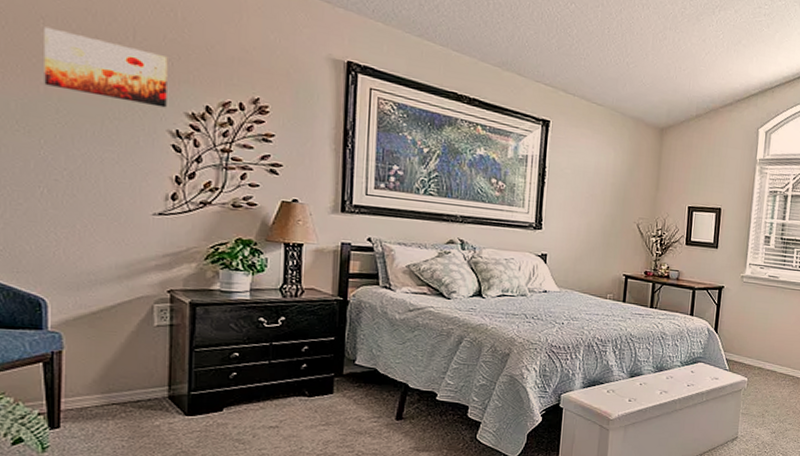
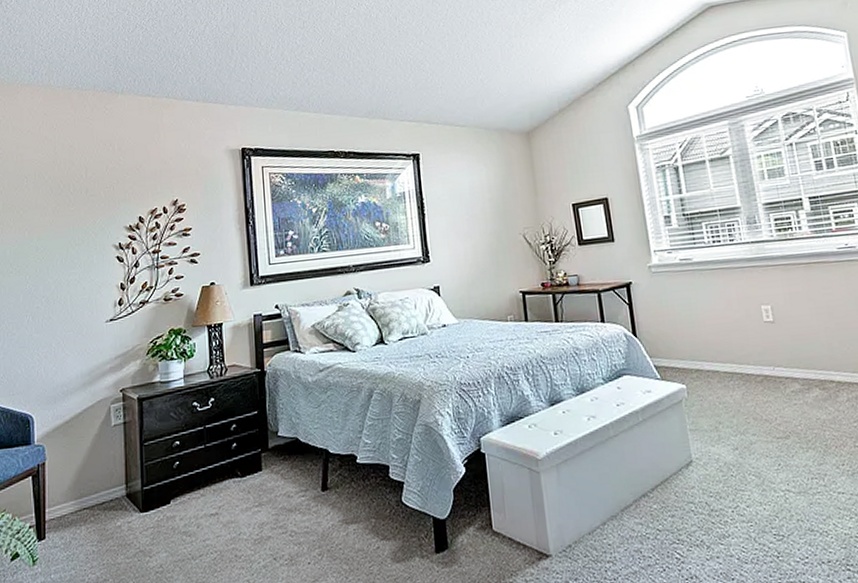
wall art: present [44,27,168,108] -> none [27,183,111,231]

